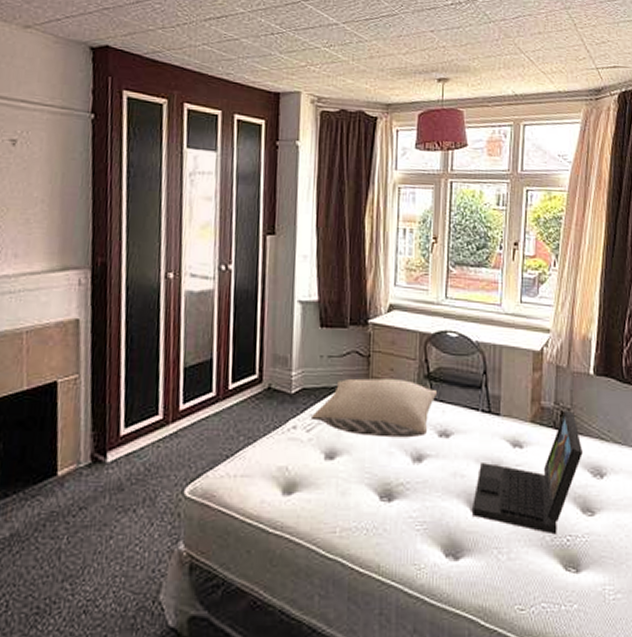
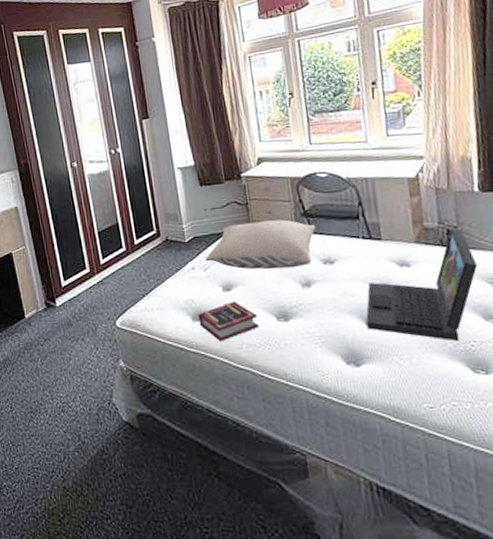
book: none [289,473,359,523] -> present [198,301,259,342]

